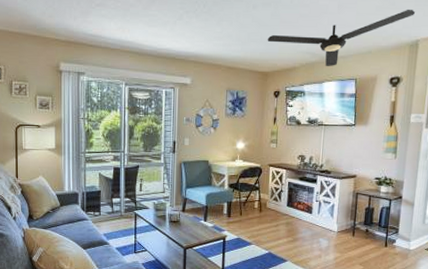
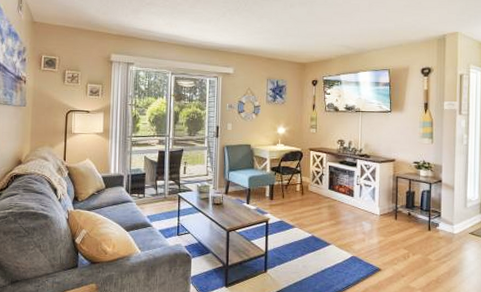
ceiling fan: present [267,9,416,67] -> none [304,7,441,59]

